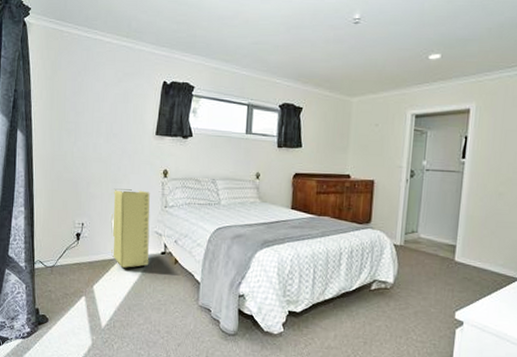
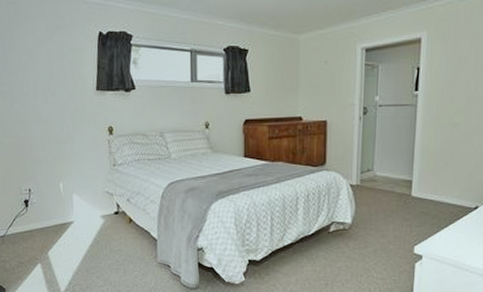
laundry hamper: present [111,188,150,269] -> none [56,150,103,232]

